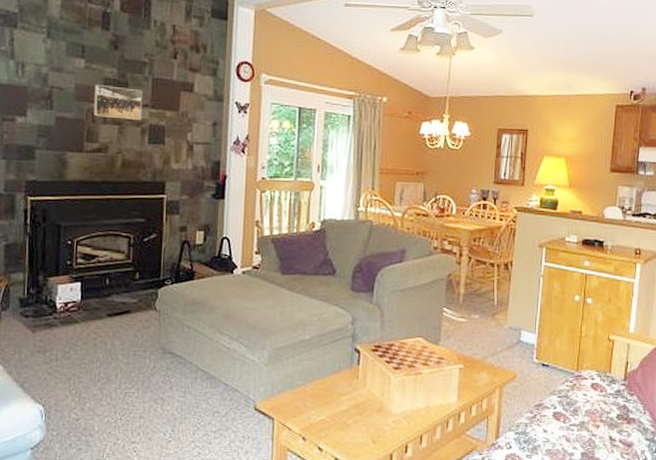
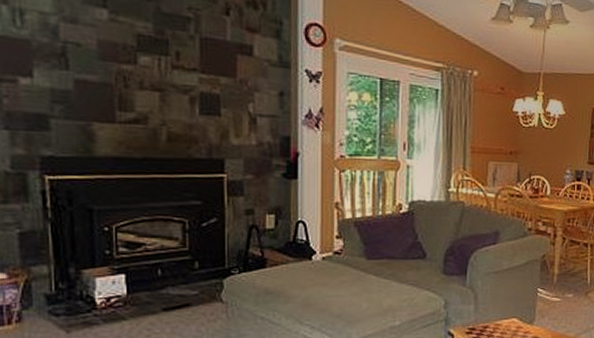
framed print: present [93,84,143,120] -> none [124,40,190,87]

